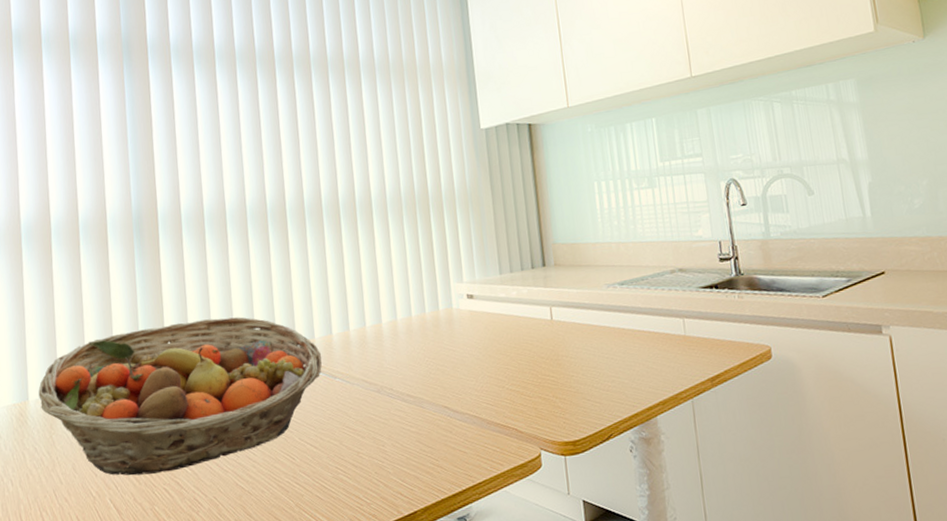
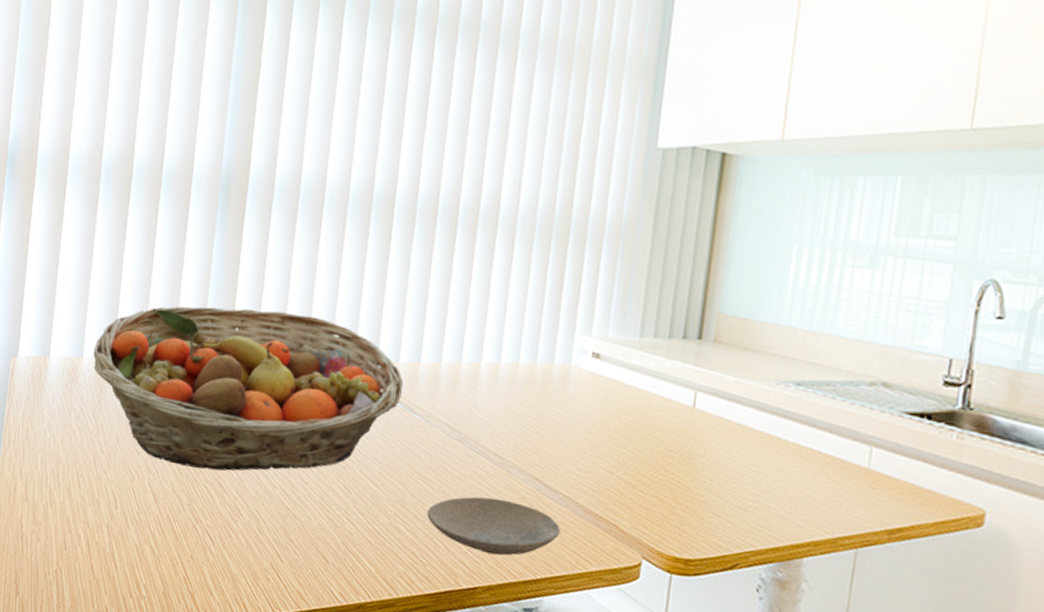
plate: none [362,431,473,480] -> present [427,496,560,556]

